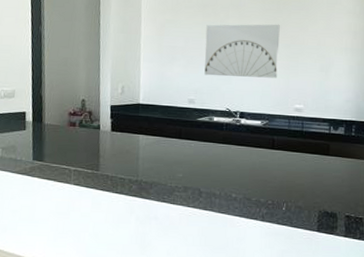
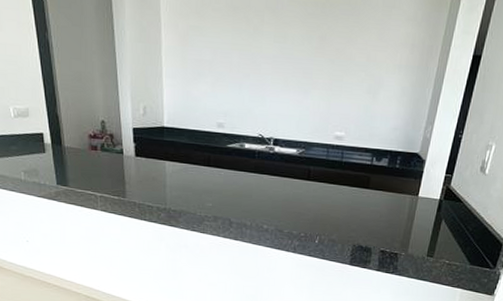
wall art: present [204,24,280,78] -> none [234,33,324,101]

